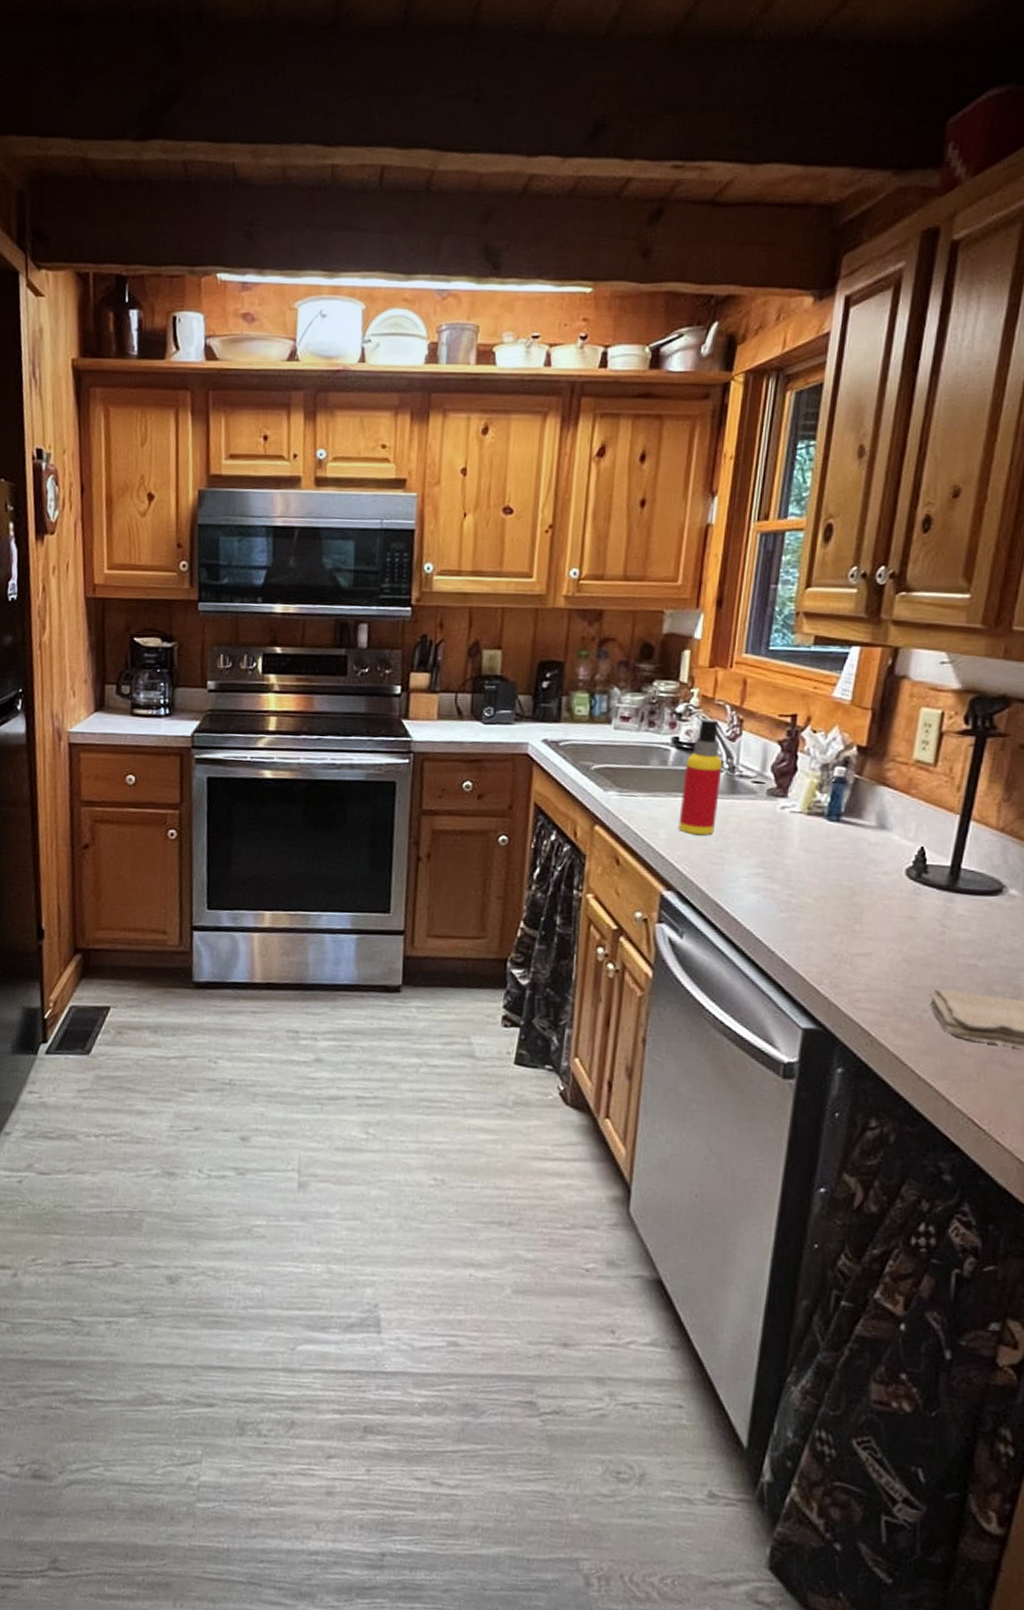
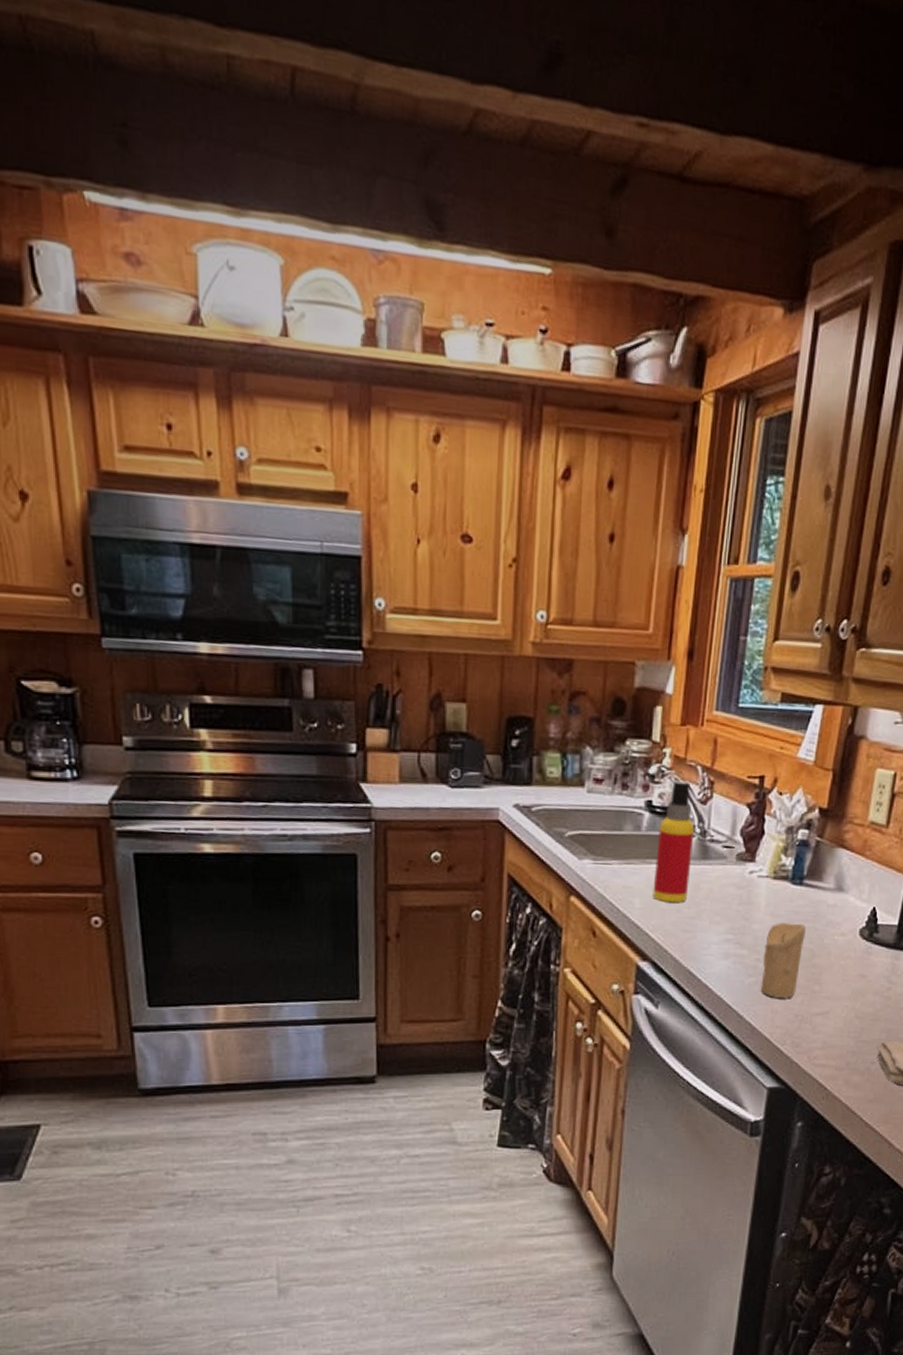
candle: none [794,858,844,936] -> present [760,922,806,998]

